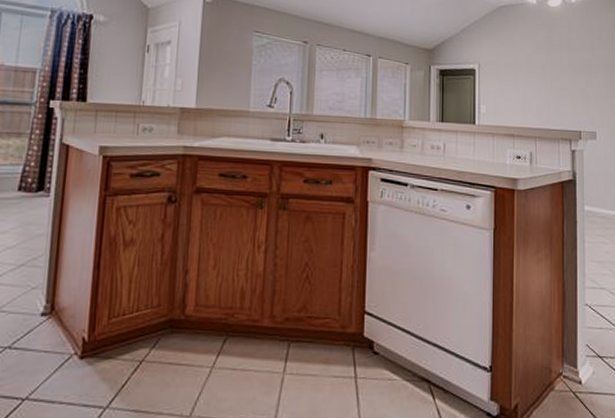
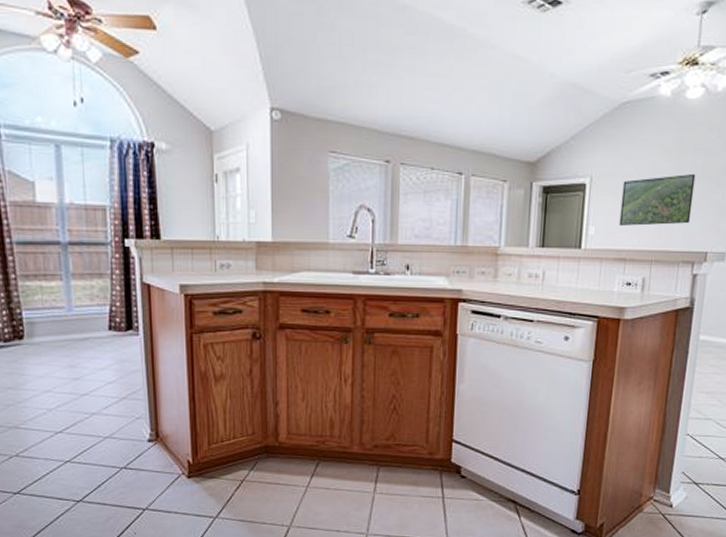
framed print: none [505,65,564,107] -> present [619,173,696,226]

